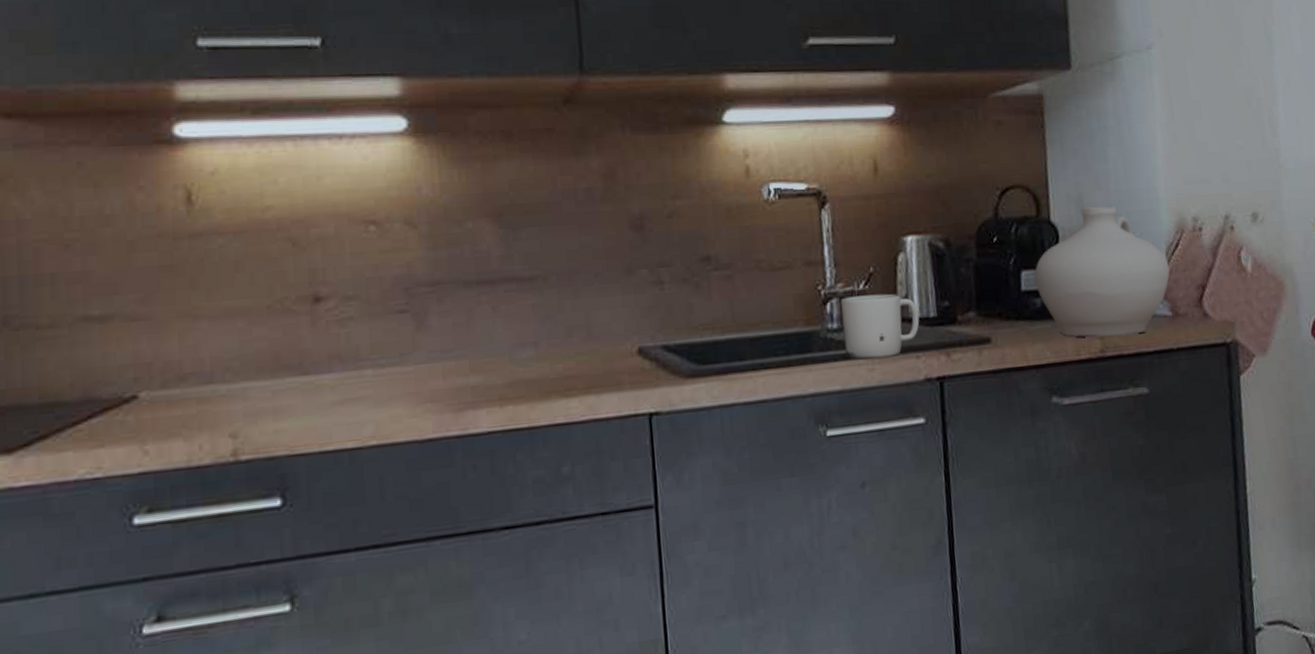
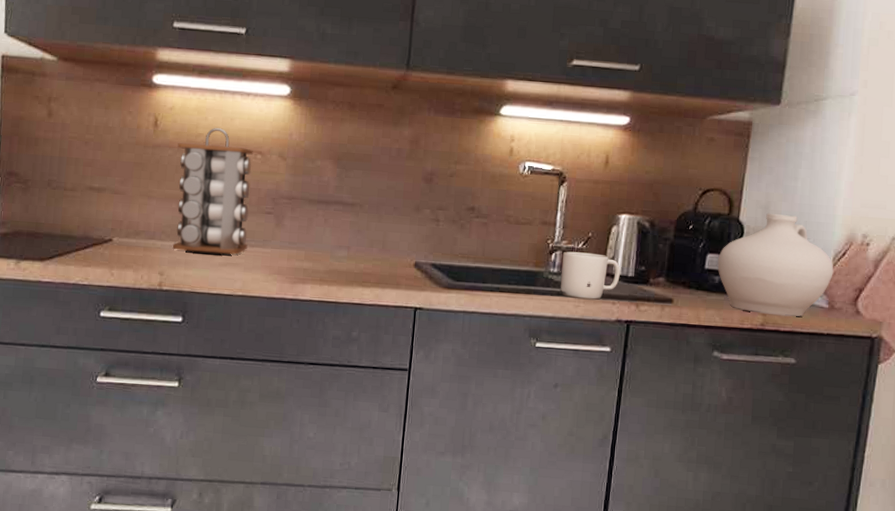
spice rack: none [232,192,375,394] -> present [173,127,253,255]

